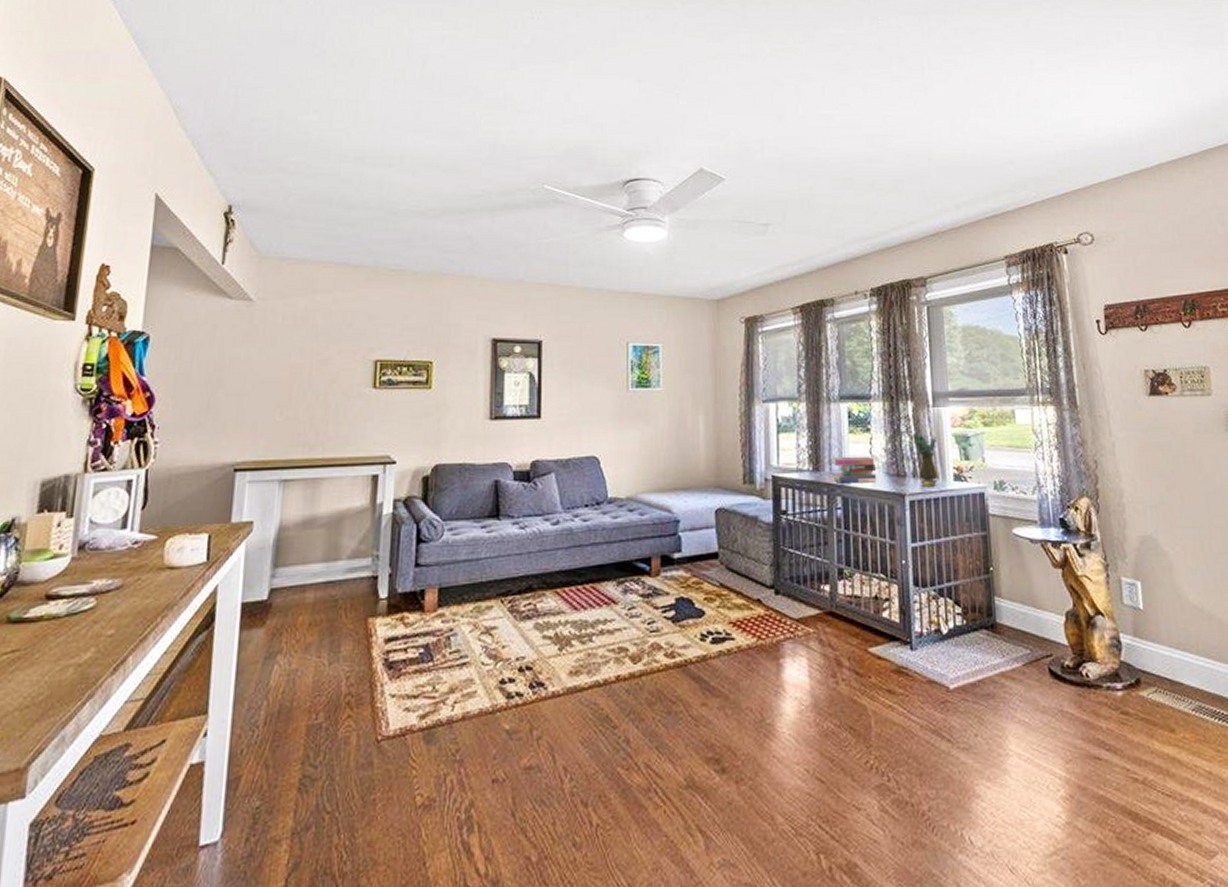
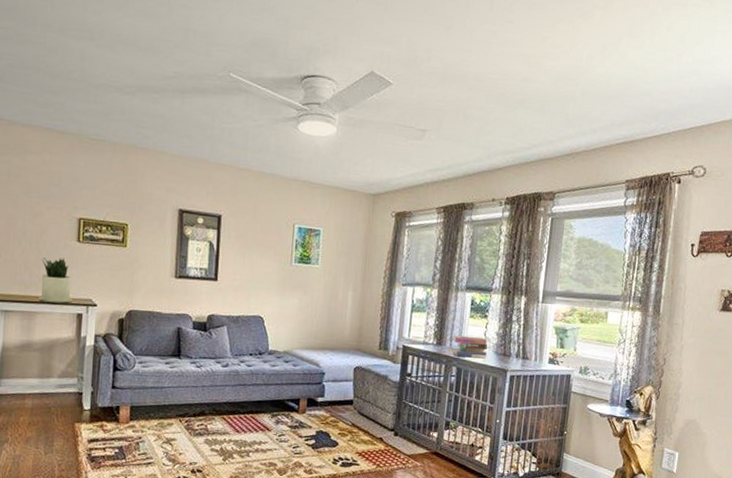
planter: none [324,409,367,465] -> present [38,258,73,304]
vase: present [911,431,938,487] -> none [520,321,541,366]

